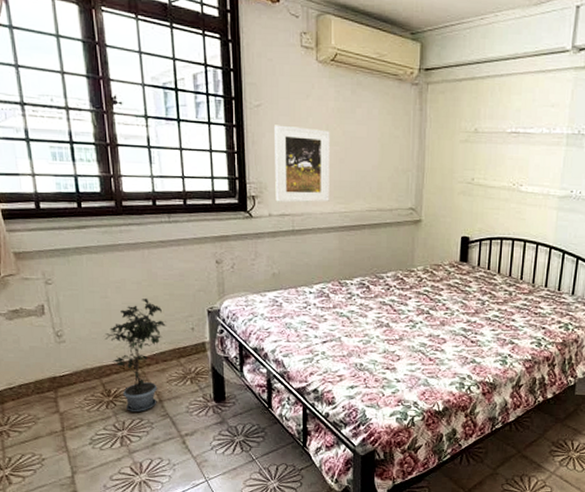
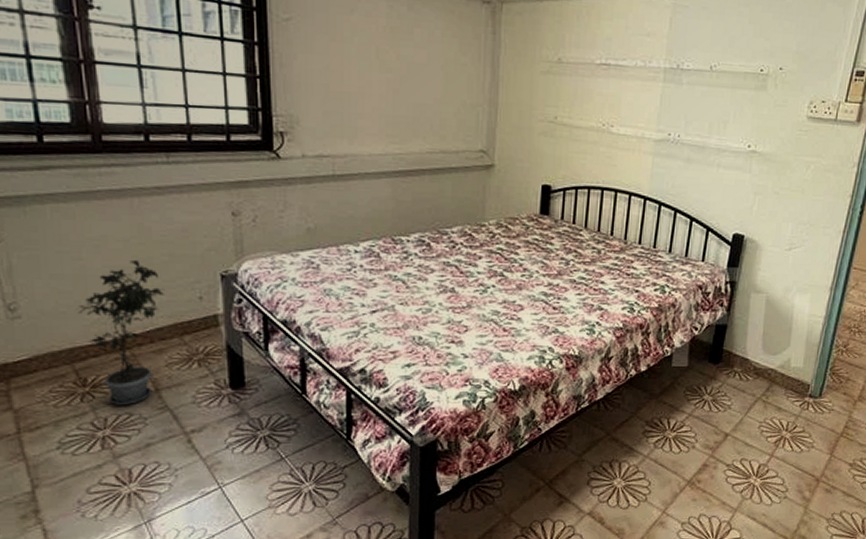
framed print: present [275,125,330,203] -> none [309,44,381,142]

